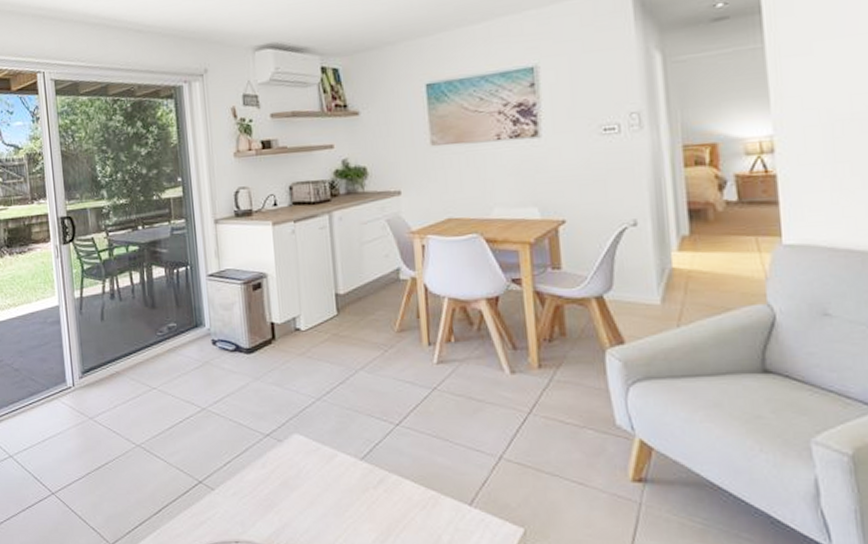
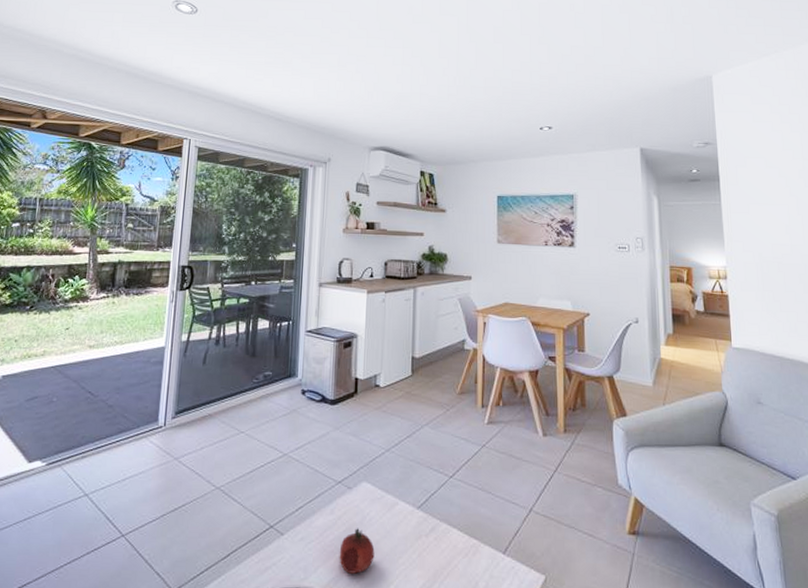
fruit: none [277,481,317,528] -> present [339,528,375,574]

